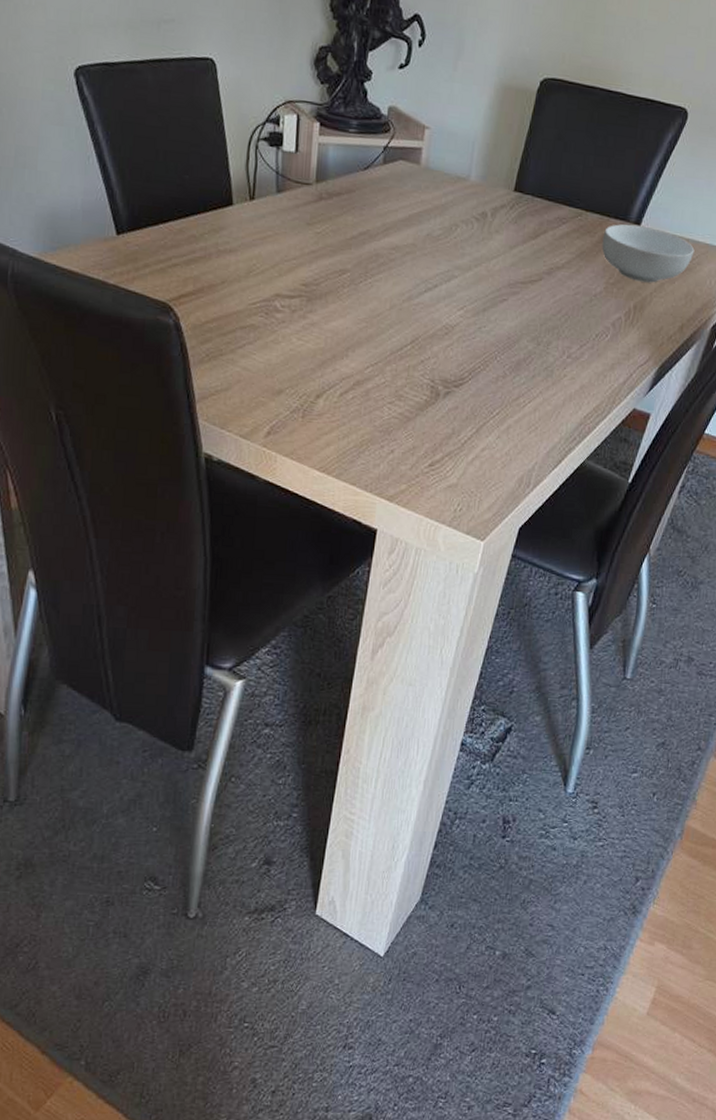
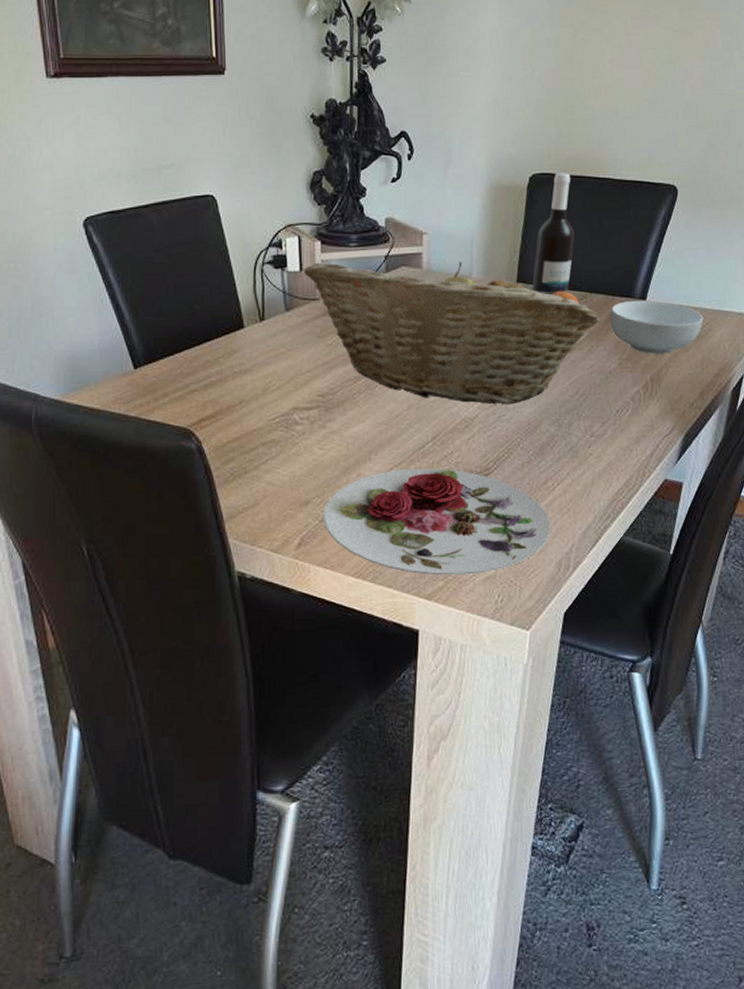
plate: none [295,369,517,481] -> present [323,468,551,576]
fruit basket: none [299,145,592,316] -> present [303,261,600,404]
wine bottle: none [529,79,583,209] -> present [532,172,574,296]

